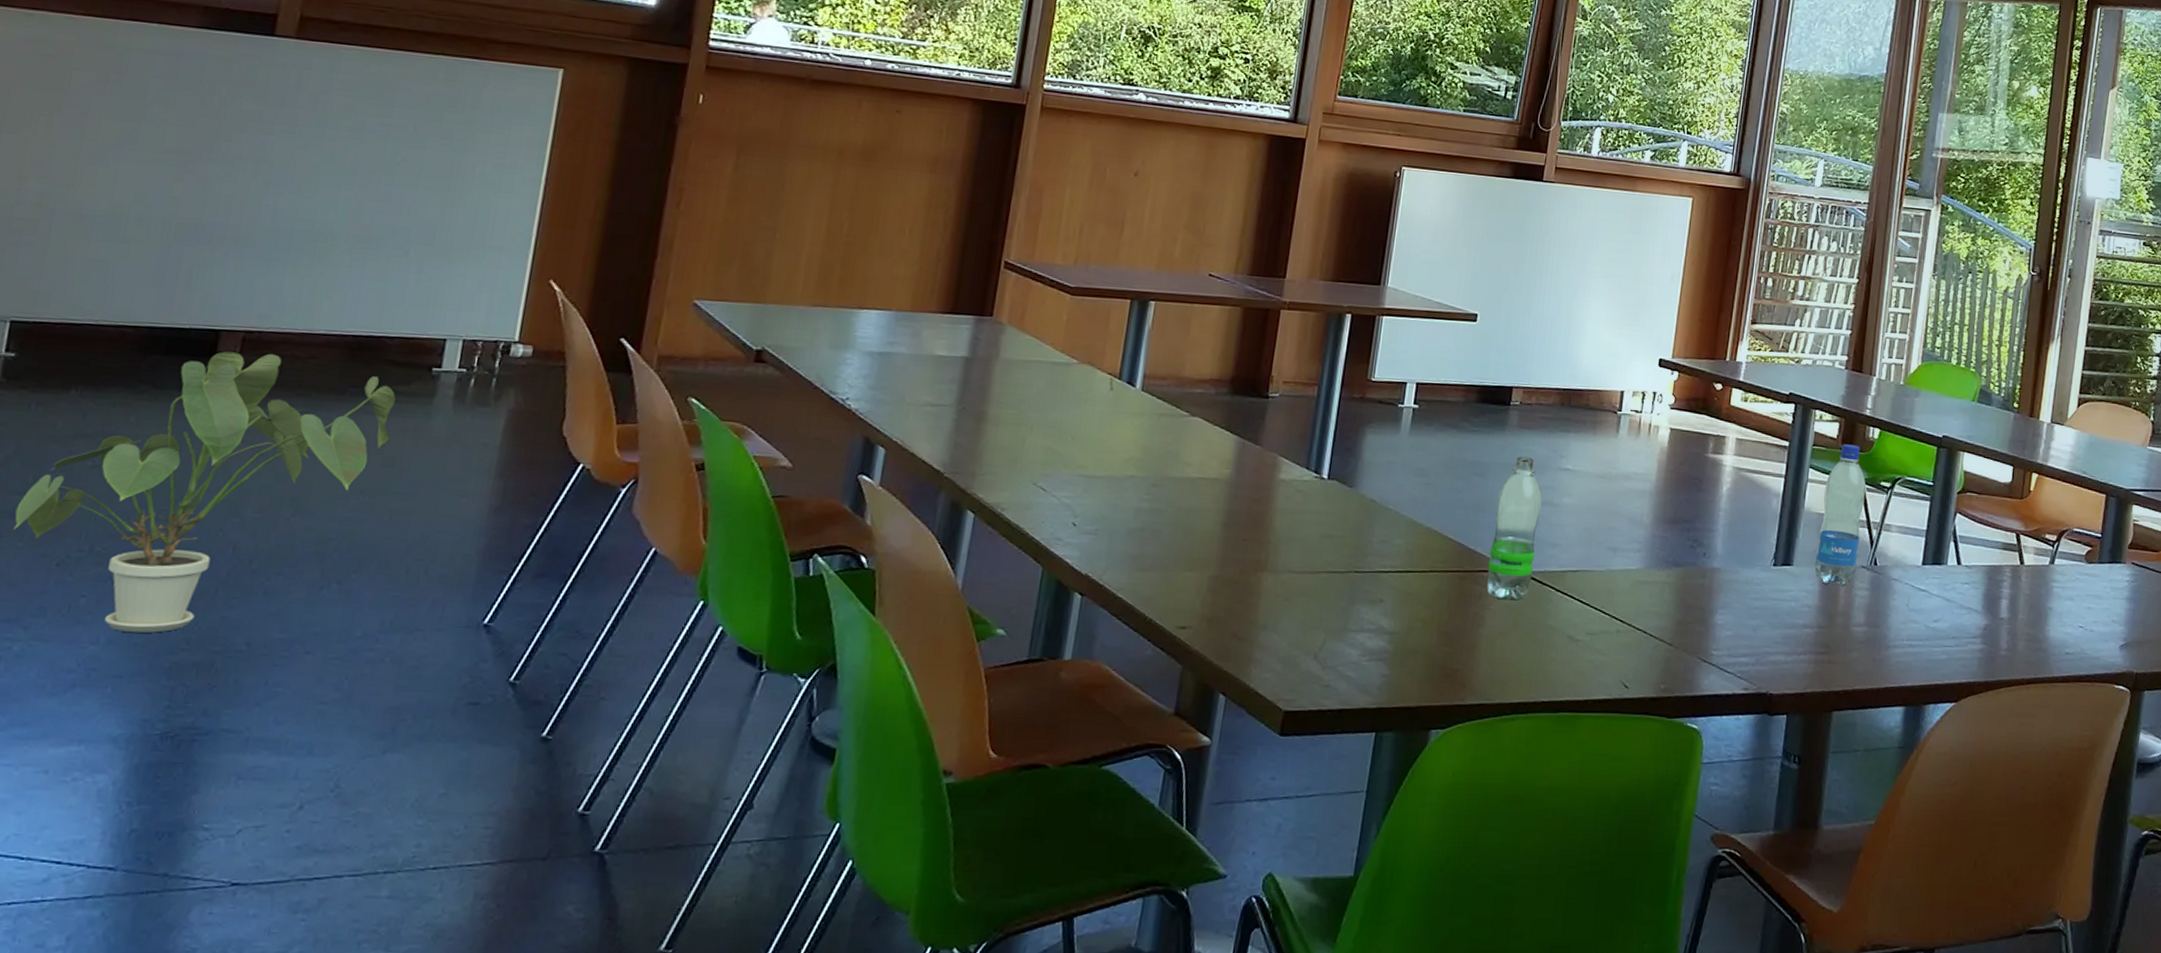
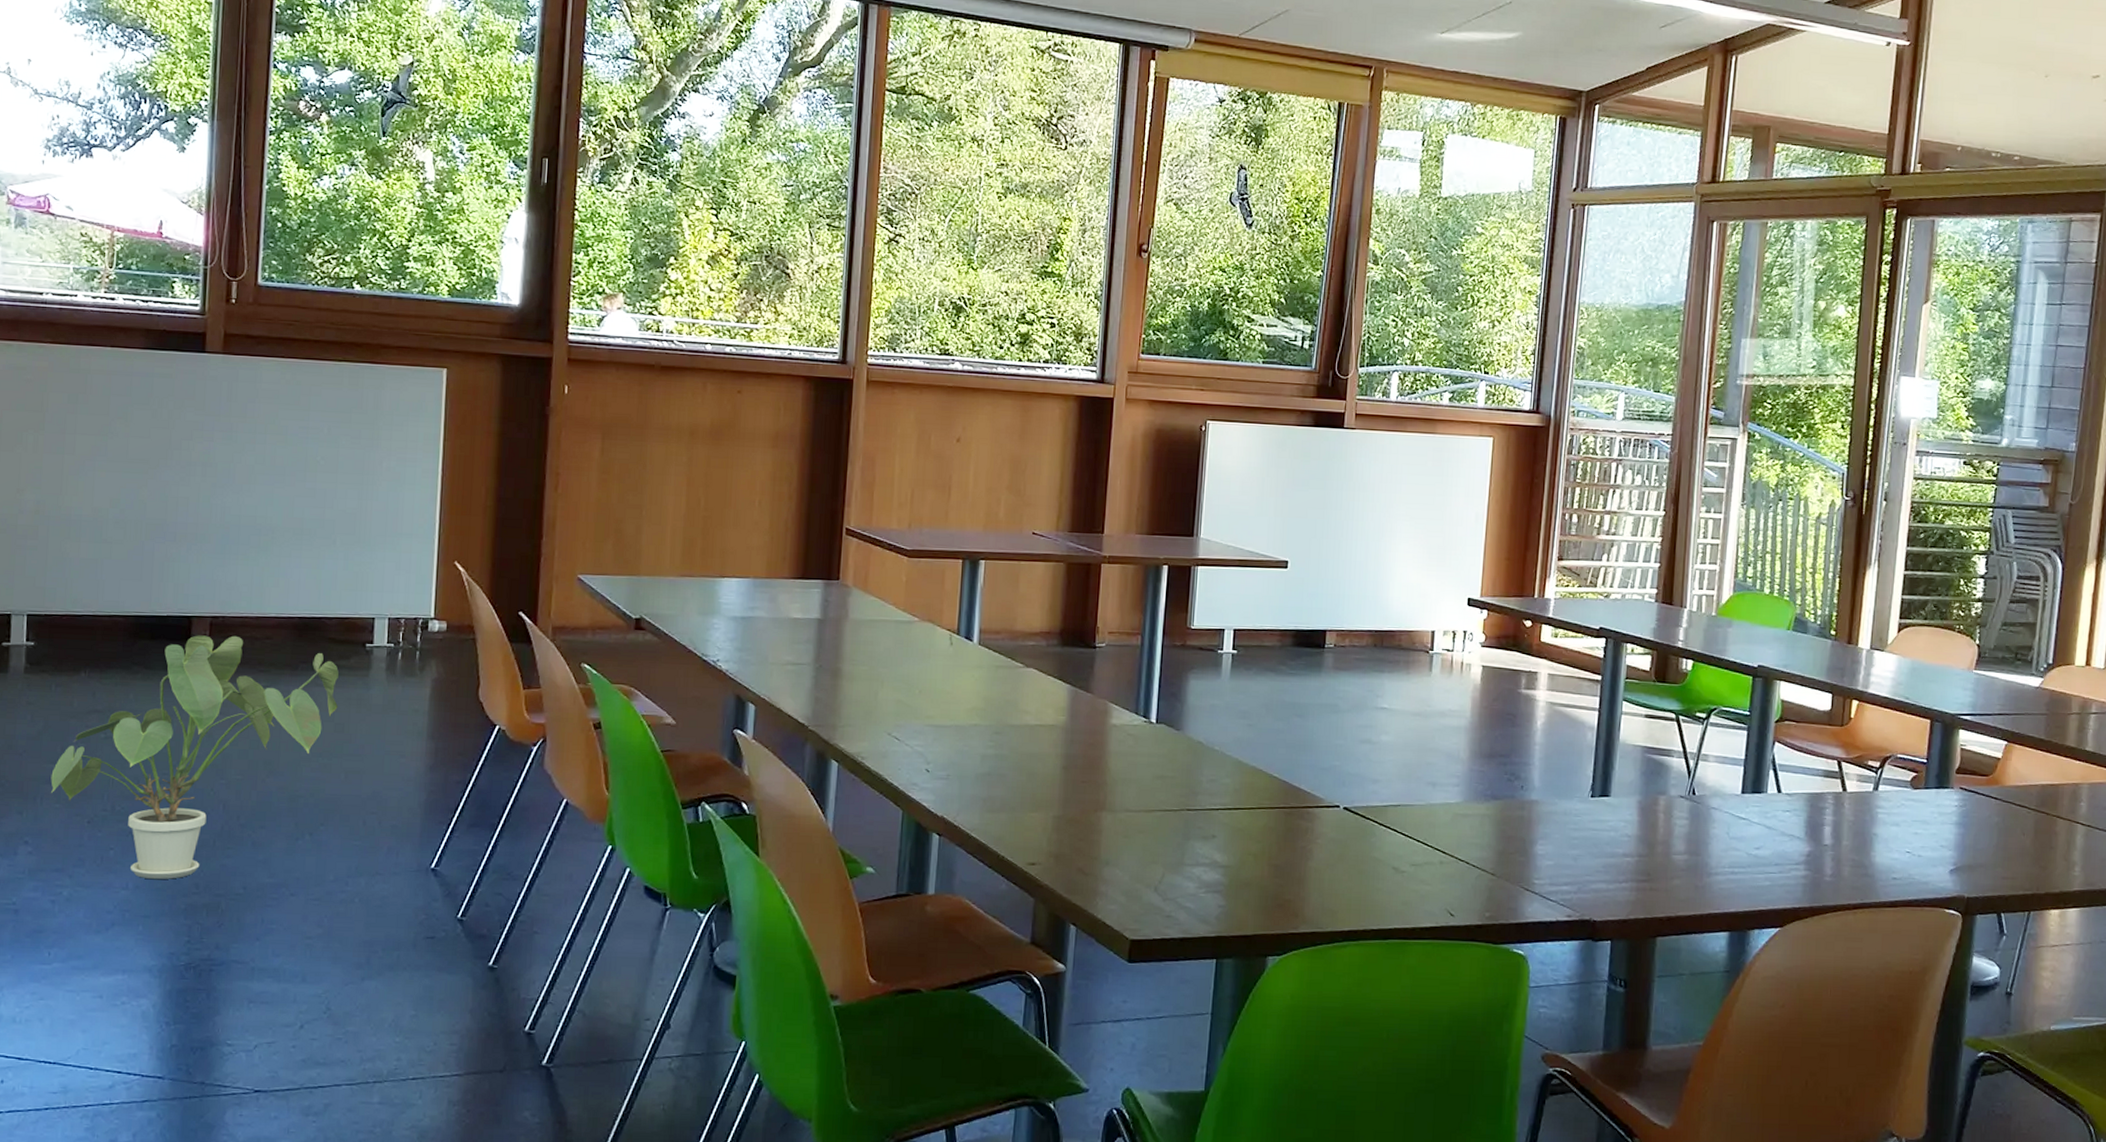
bottle: present [1486,456,1542,601] -> none [1312,697,1361,835]
bottle: present [1814,444,1866,586] -> none [1632,676,1682,816]

